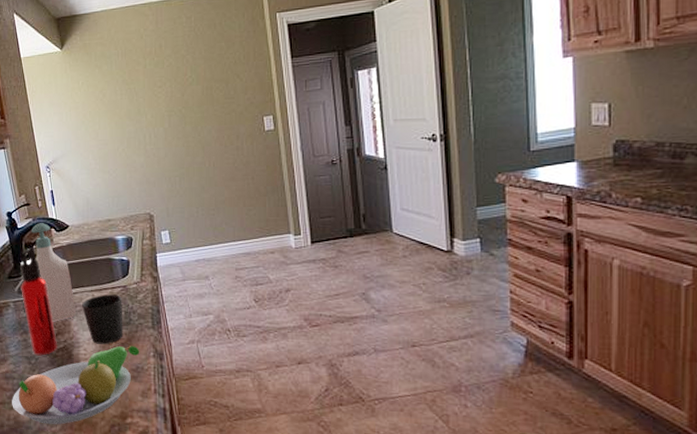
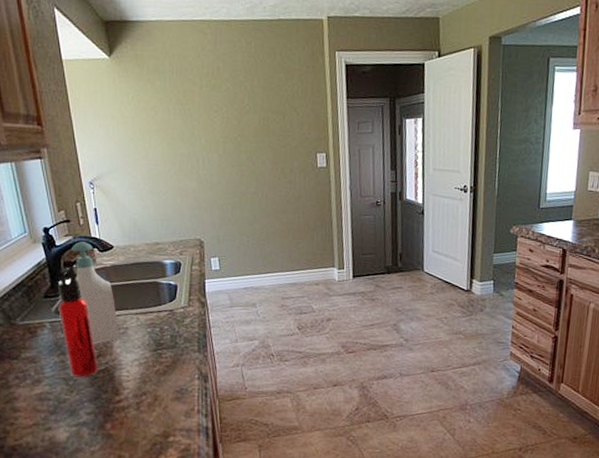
fruit bowl: present [12,346,140,425] -> none [47,368,185,444]
cup: present [82,294,124,344] -> none [126,317,169,367]

